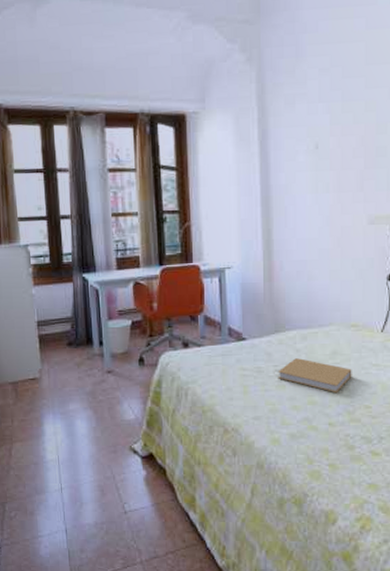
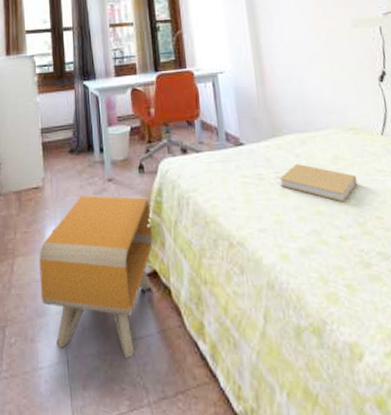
nightstand: none [37,385,151,527] -> present [39,194,154,359]

